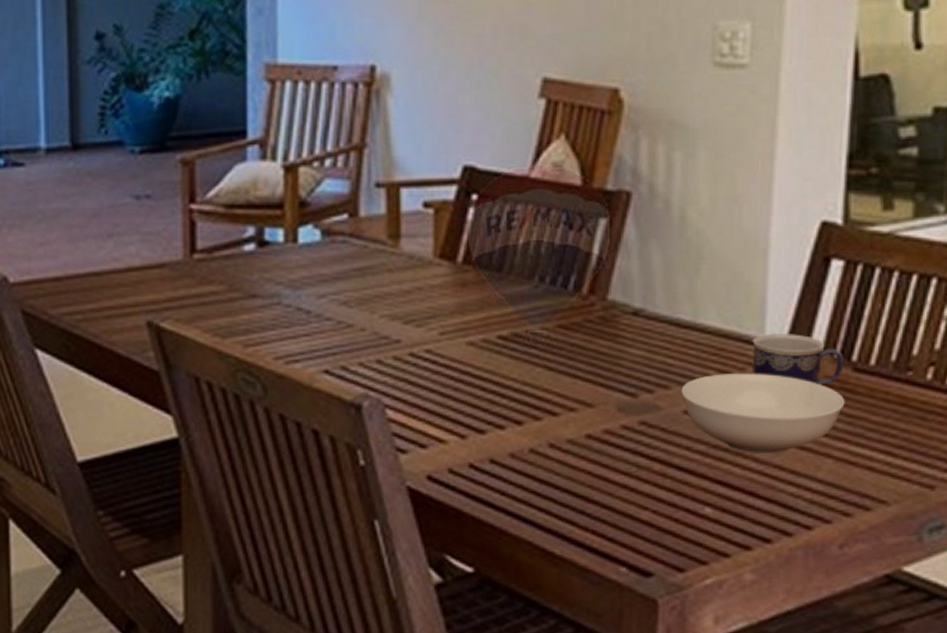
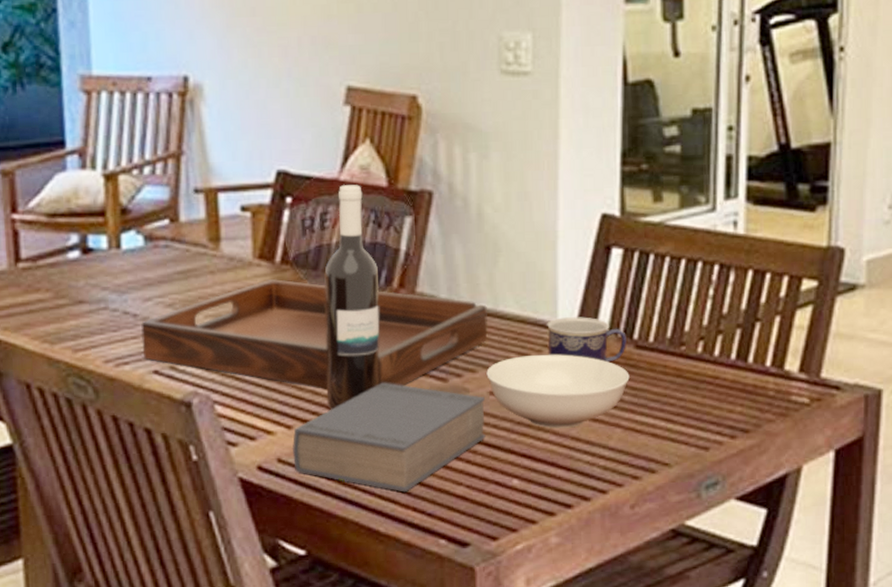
serving tray: none [314,279,685,400] -> present [141,278,488,389]
book: none [464,394,678,514] -> present [292,382,486,493]
wine bottle: none [504,183,567,421] -> present [324,185,380,410]

